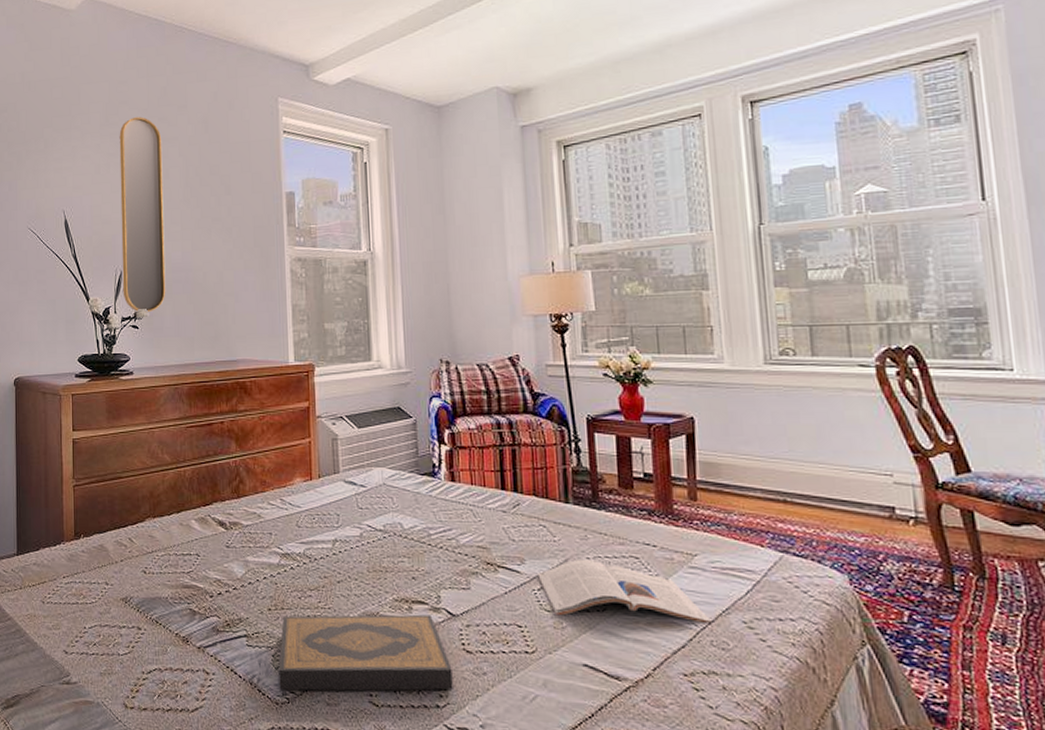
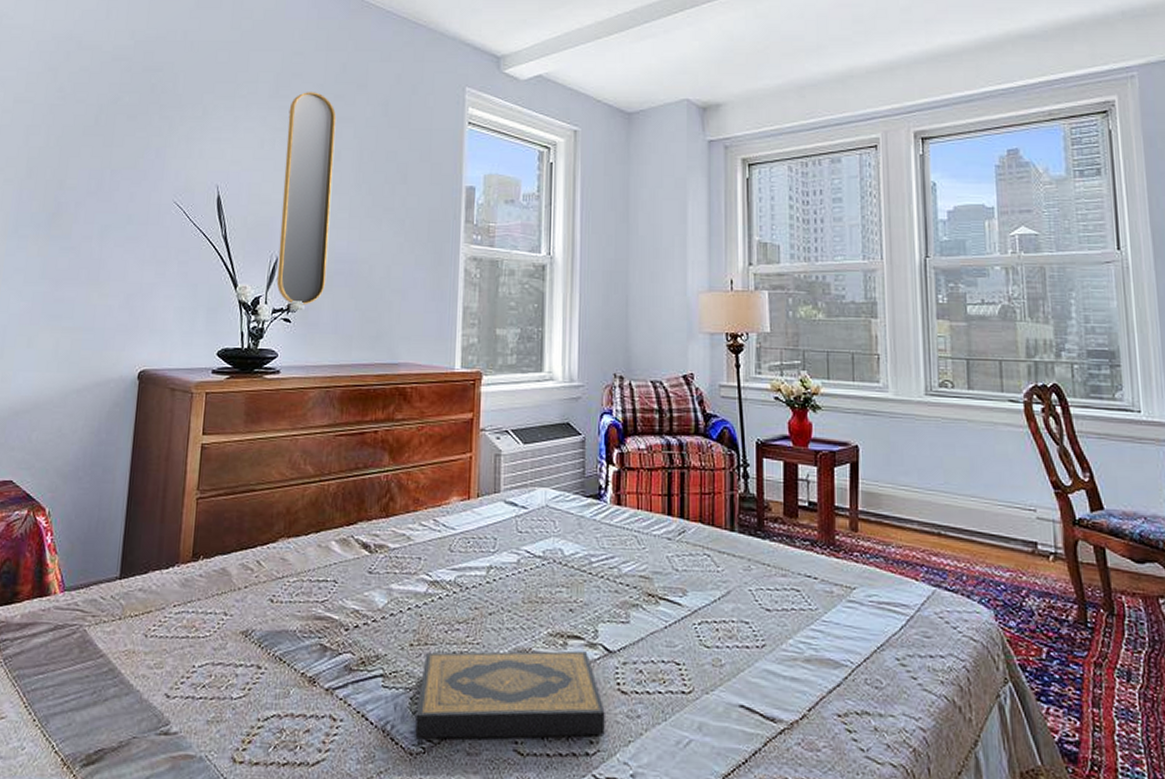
magazine: present [538,559,712,622] -> none [699,591,867,659]

